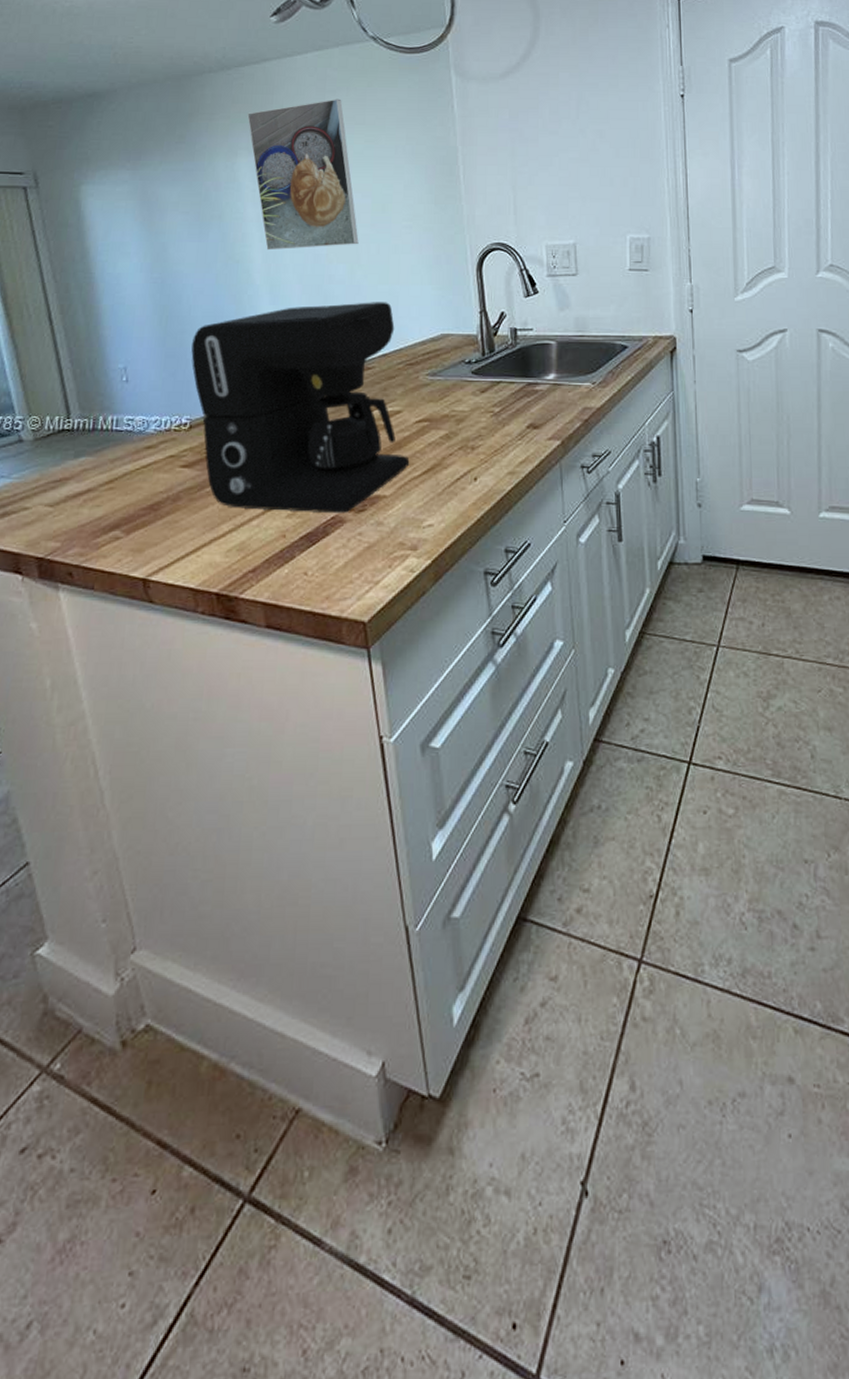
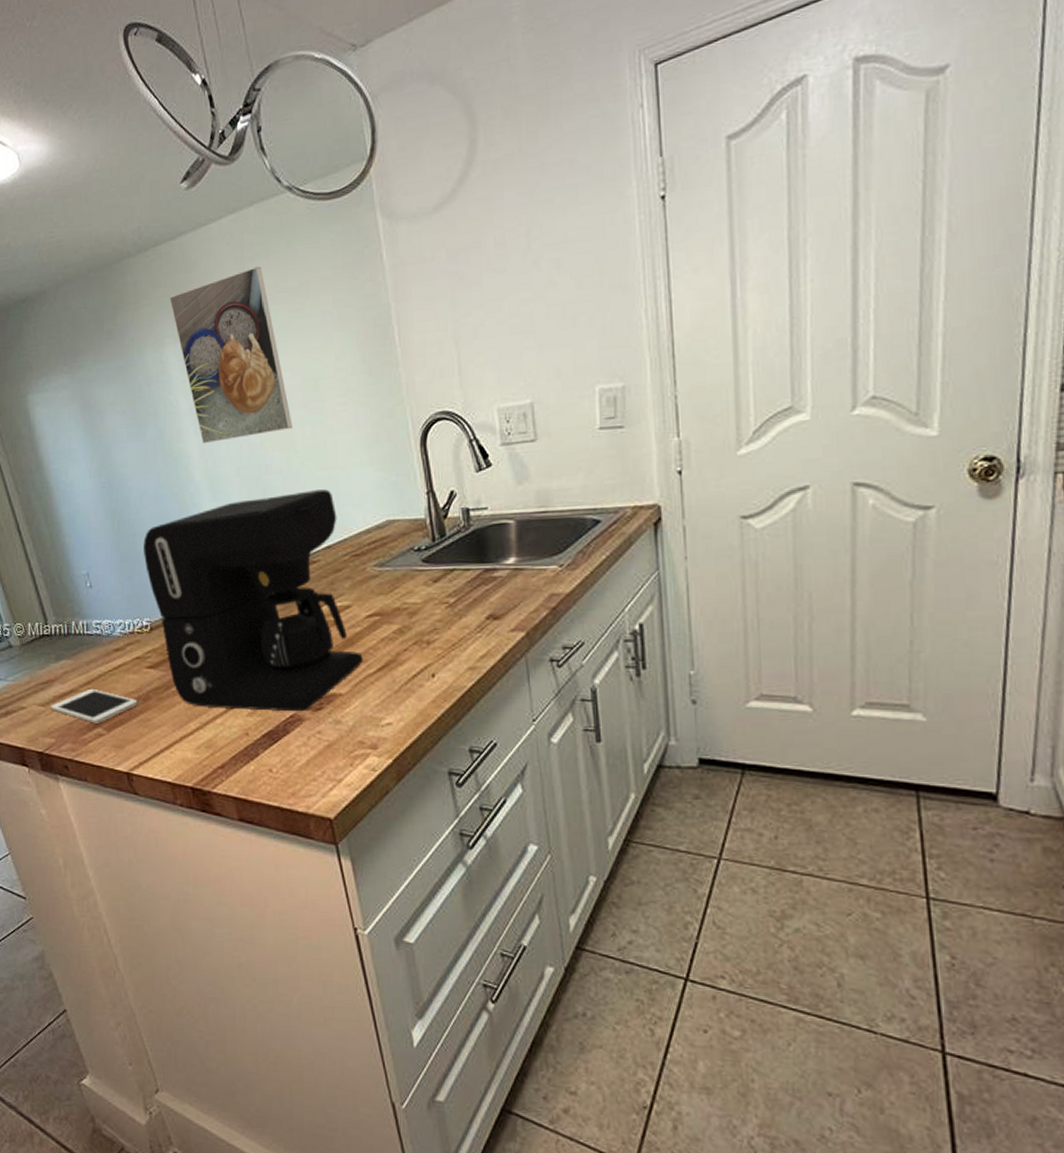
cell phone: none [60,487,166,525] -> present [50,688,138,723]

